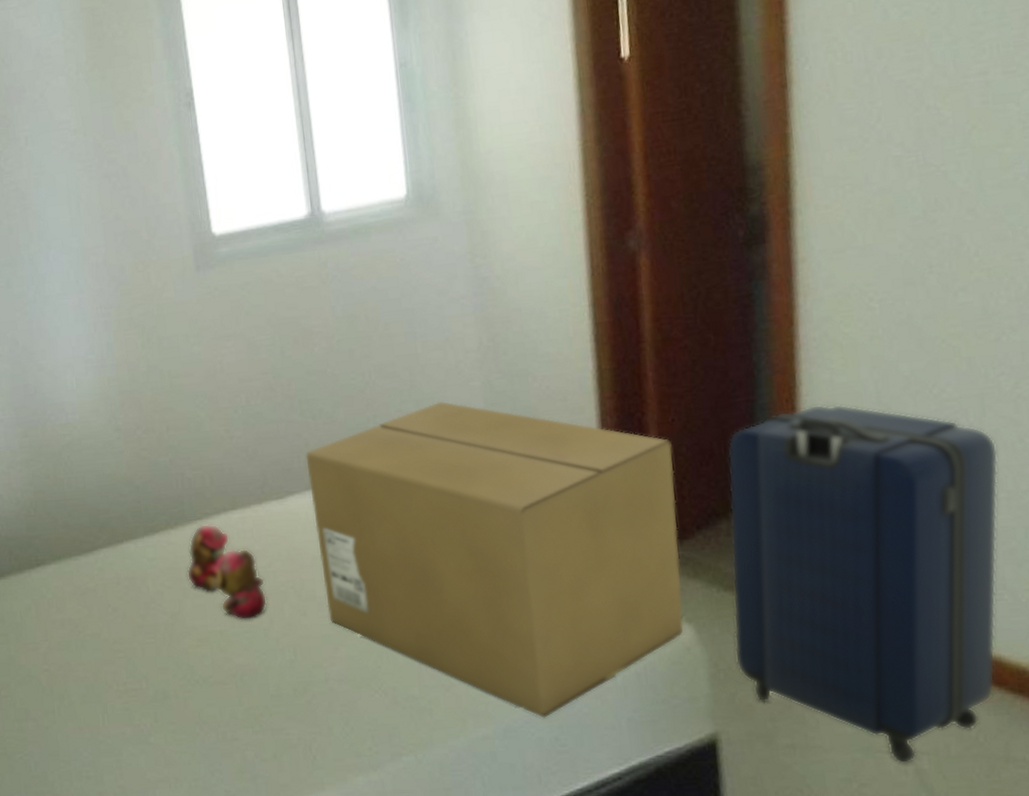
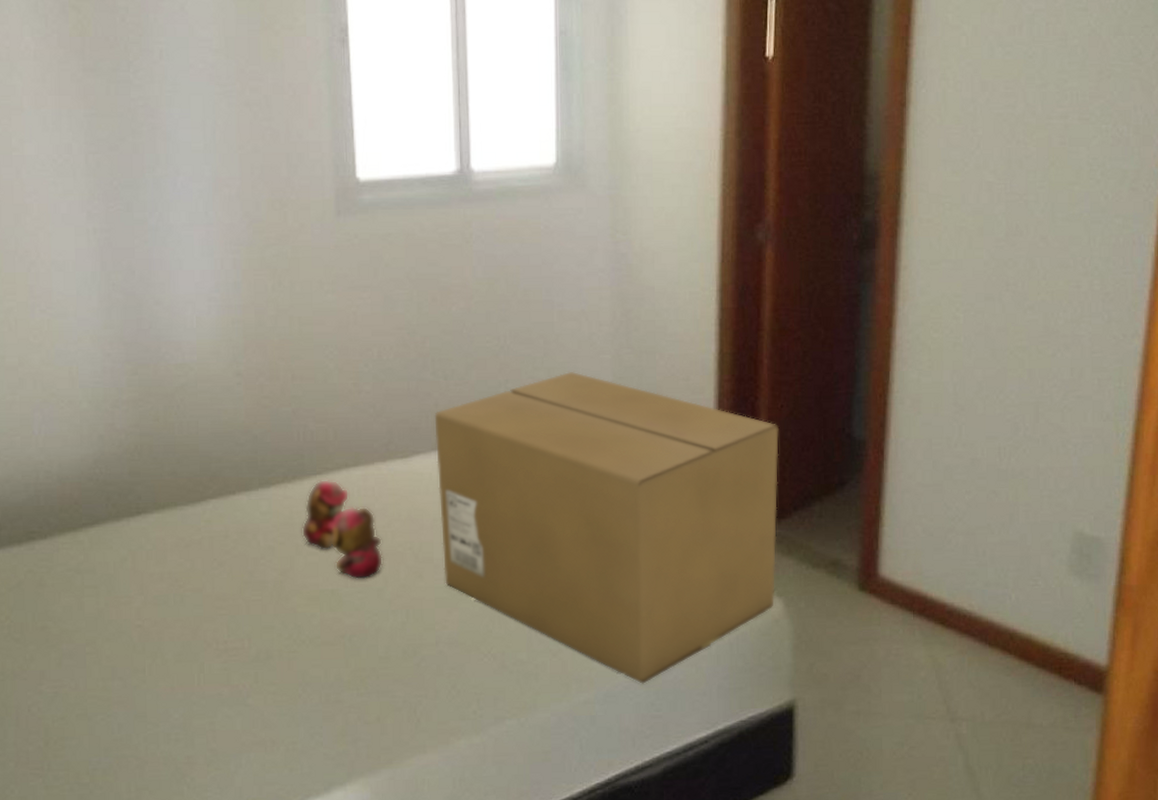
suitcase: present [727,404,999,763] -> none [816,401,1045,728]

